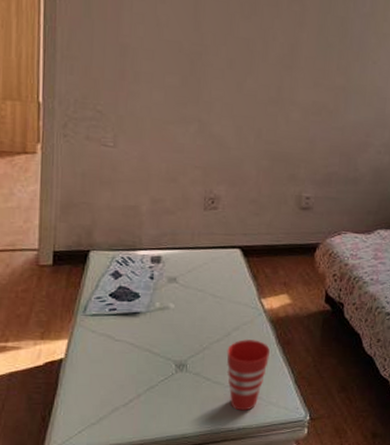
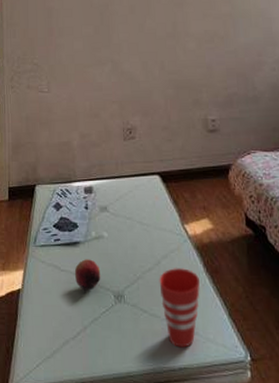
fruit: none [131,329,162,360] -> present [74,259,101,291]

